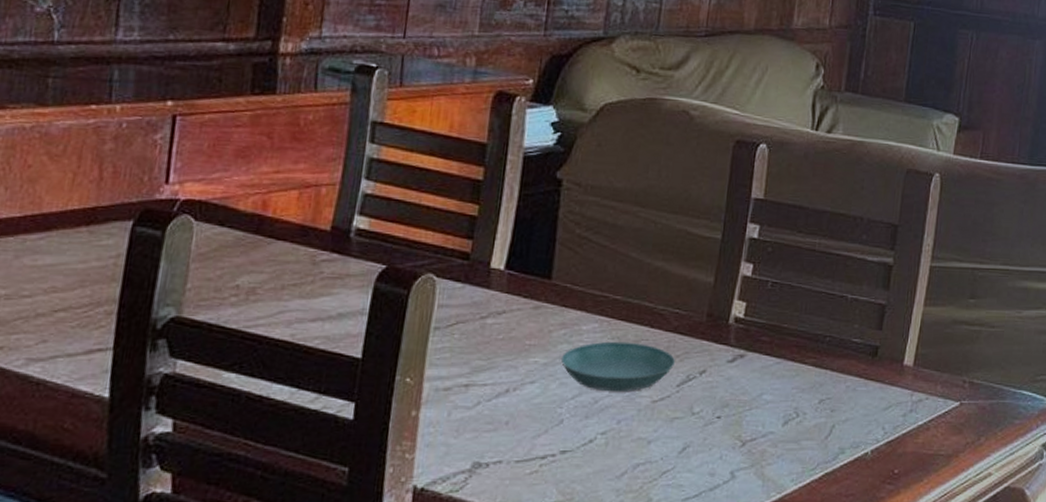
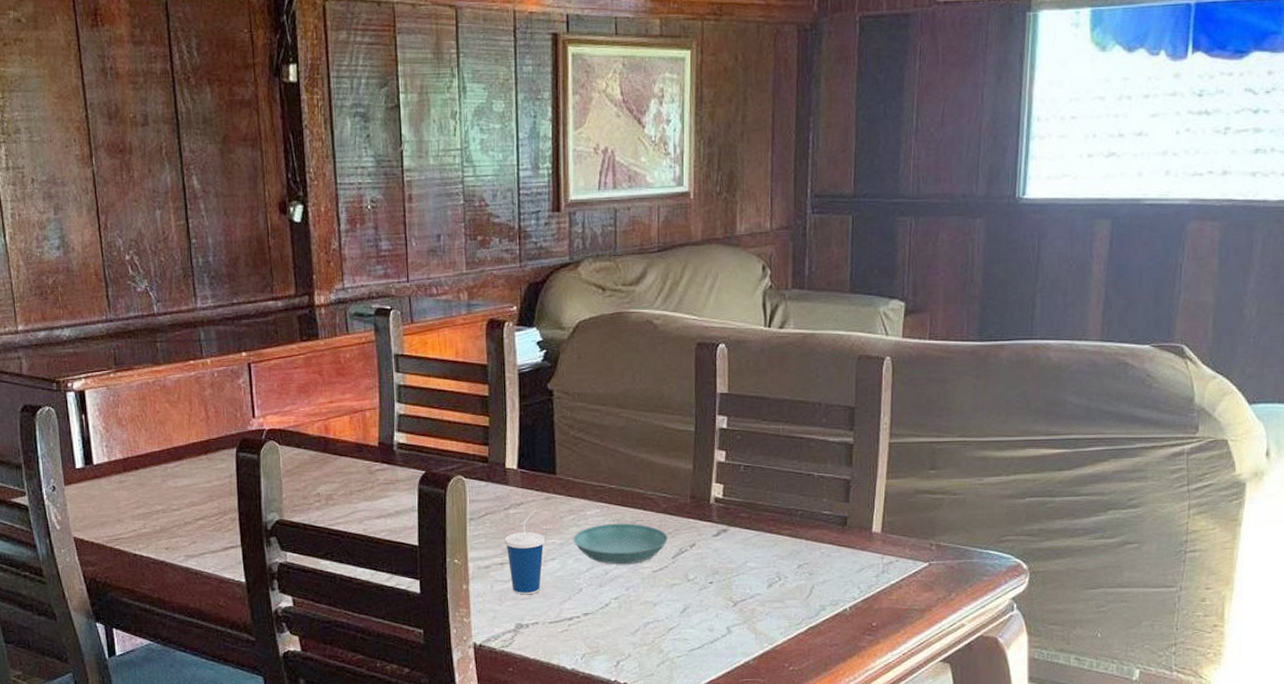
cup: none [474,318,527,426] -> present [504,508,546,595]

